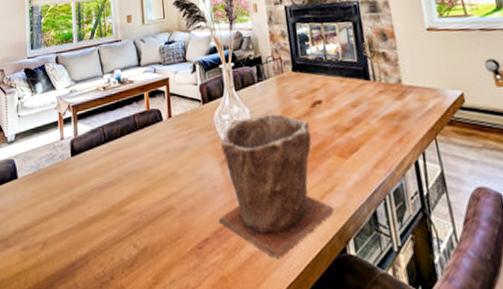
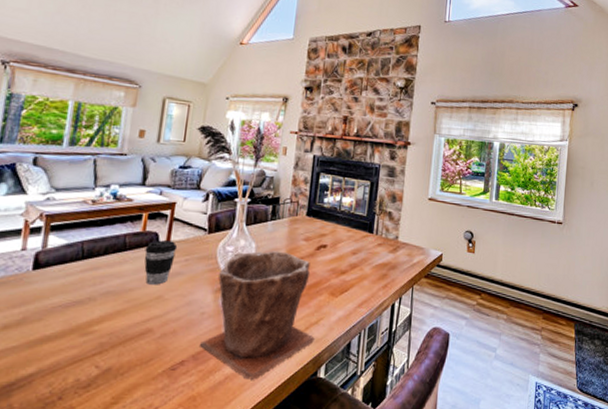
coffee cup: none [152,116,179,162] -> present [144,240,178,285]

